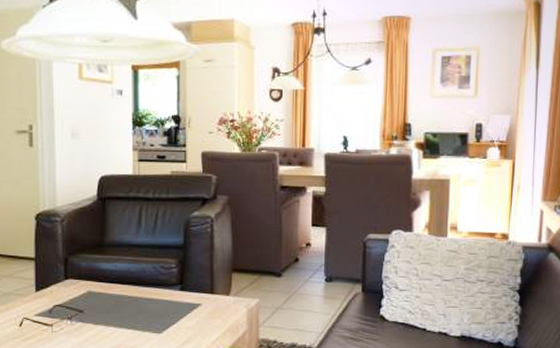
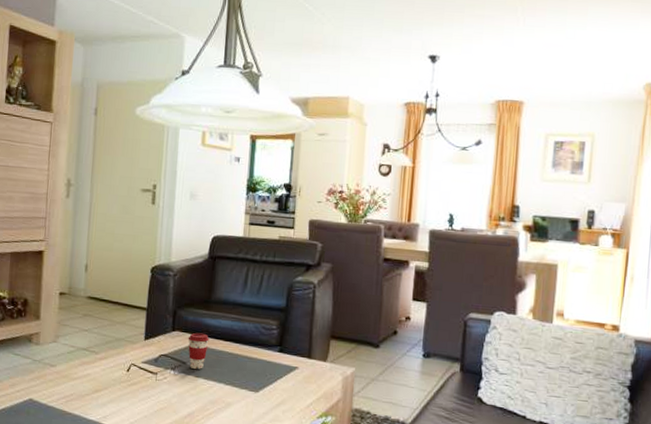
coffee cup: none [82,279,106,317] -> present [188,332,209,370]

